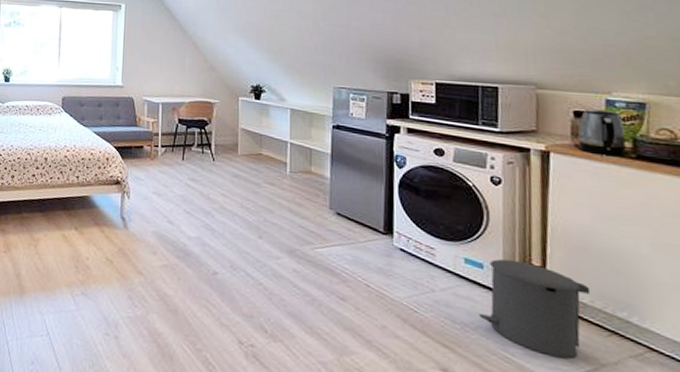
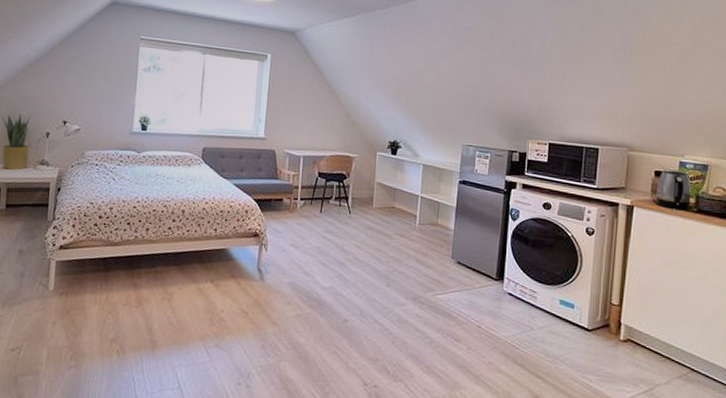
trash can: present [479,258,591,359] -> none [568,299,654,382]

